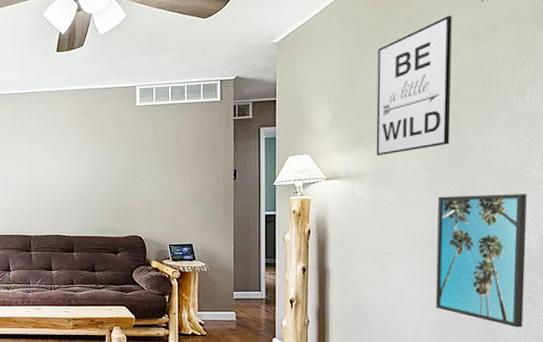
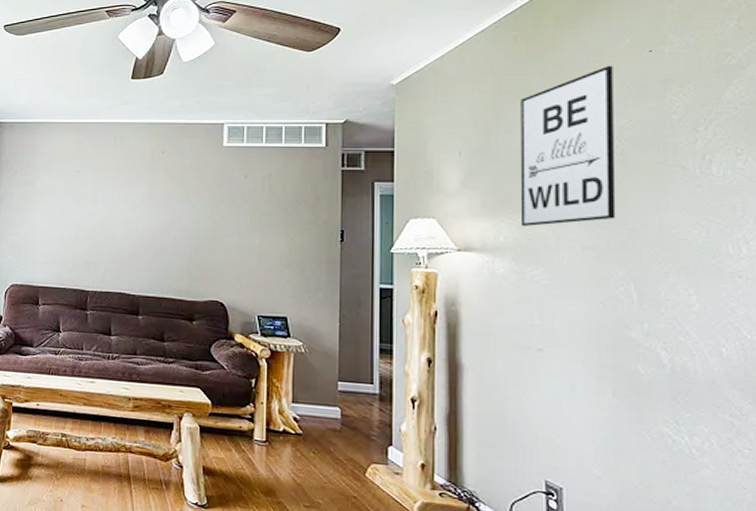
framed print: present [435,194,527,328] -> none [603,282,725,463]

